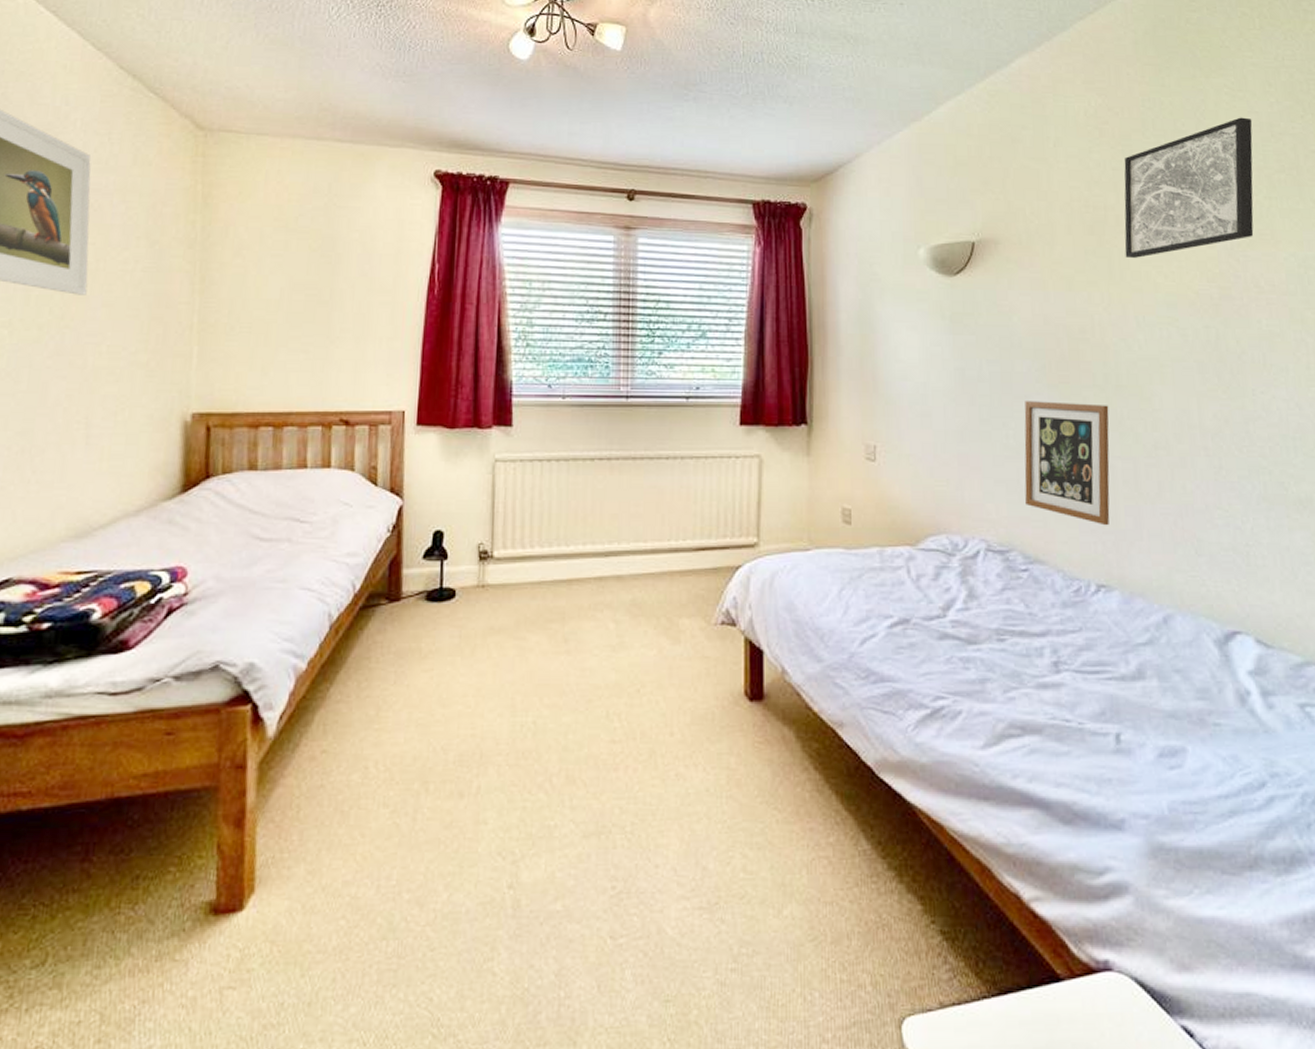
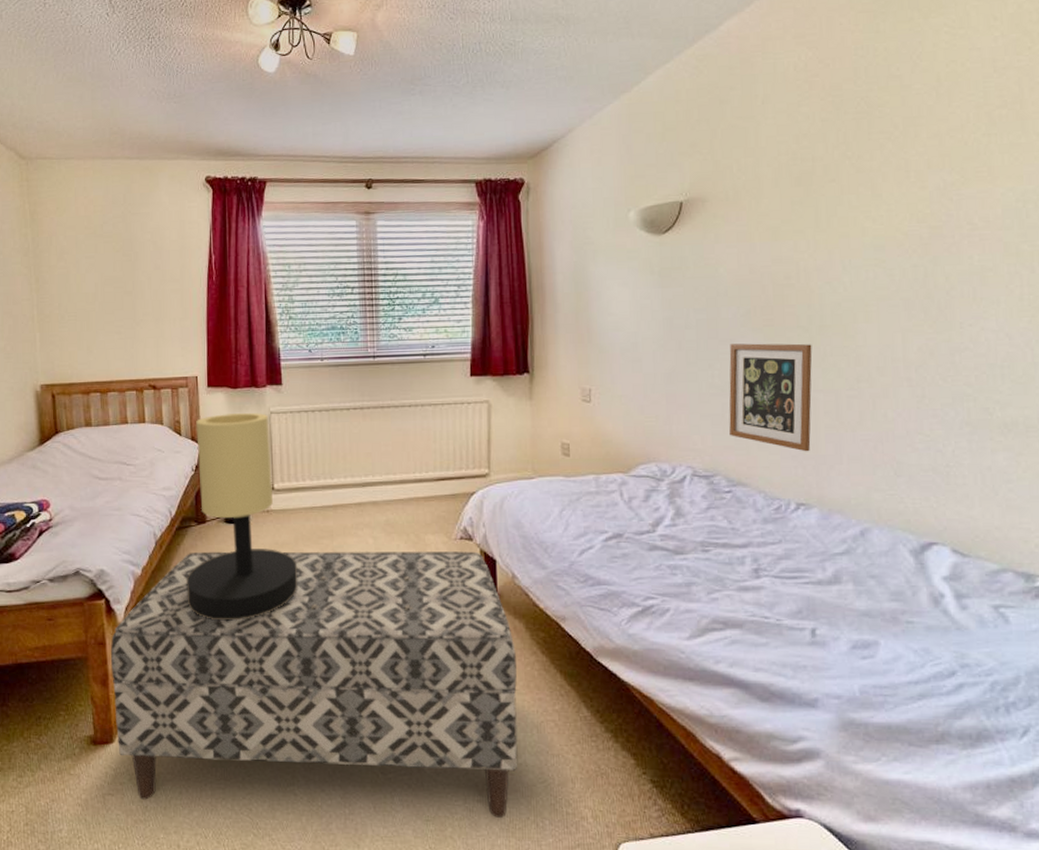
bench: none [249,639,784,993] -> present [110,551,518,818]
table lamp: none [366,458,517,732] -> present [186,413,298,621]
wall art: present [1124,117,1254,258] -> none [832,55,974,205]

